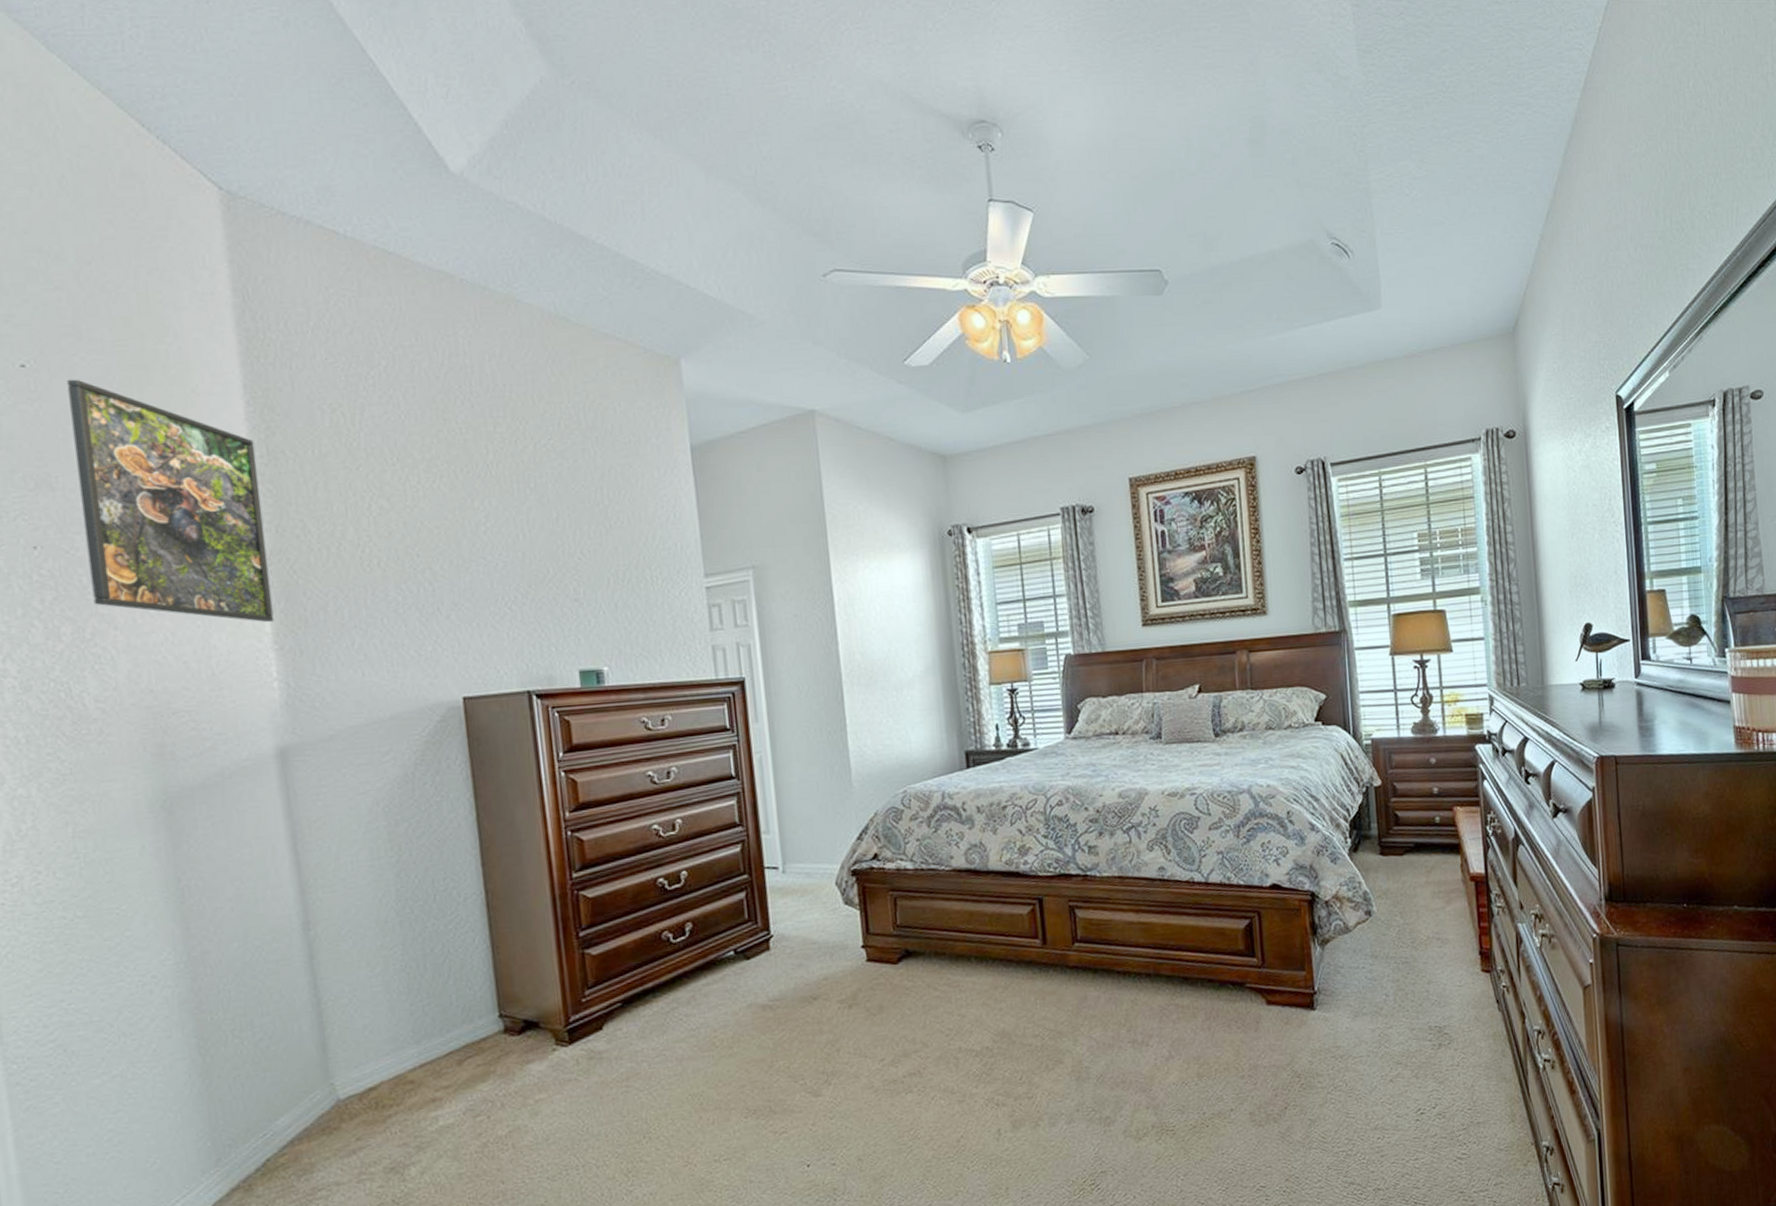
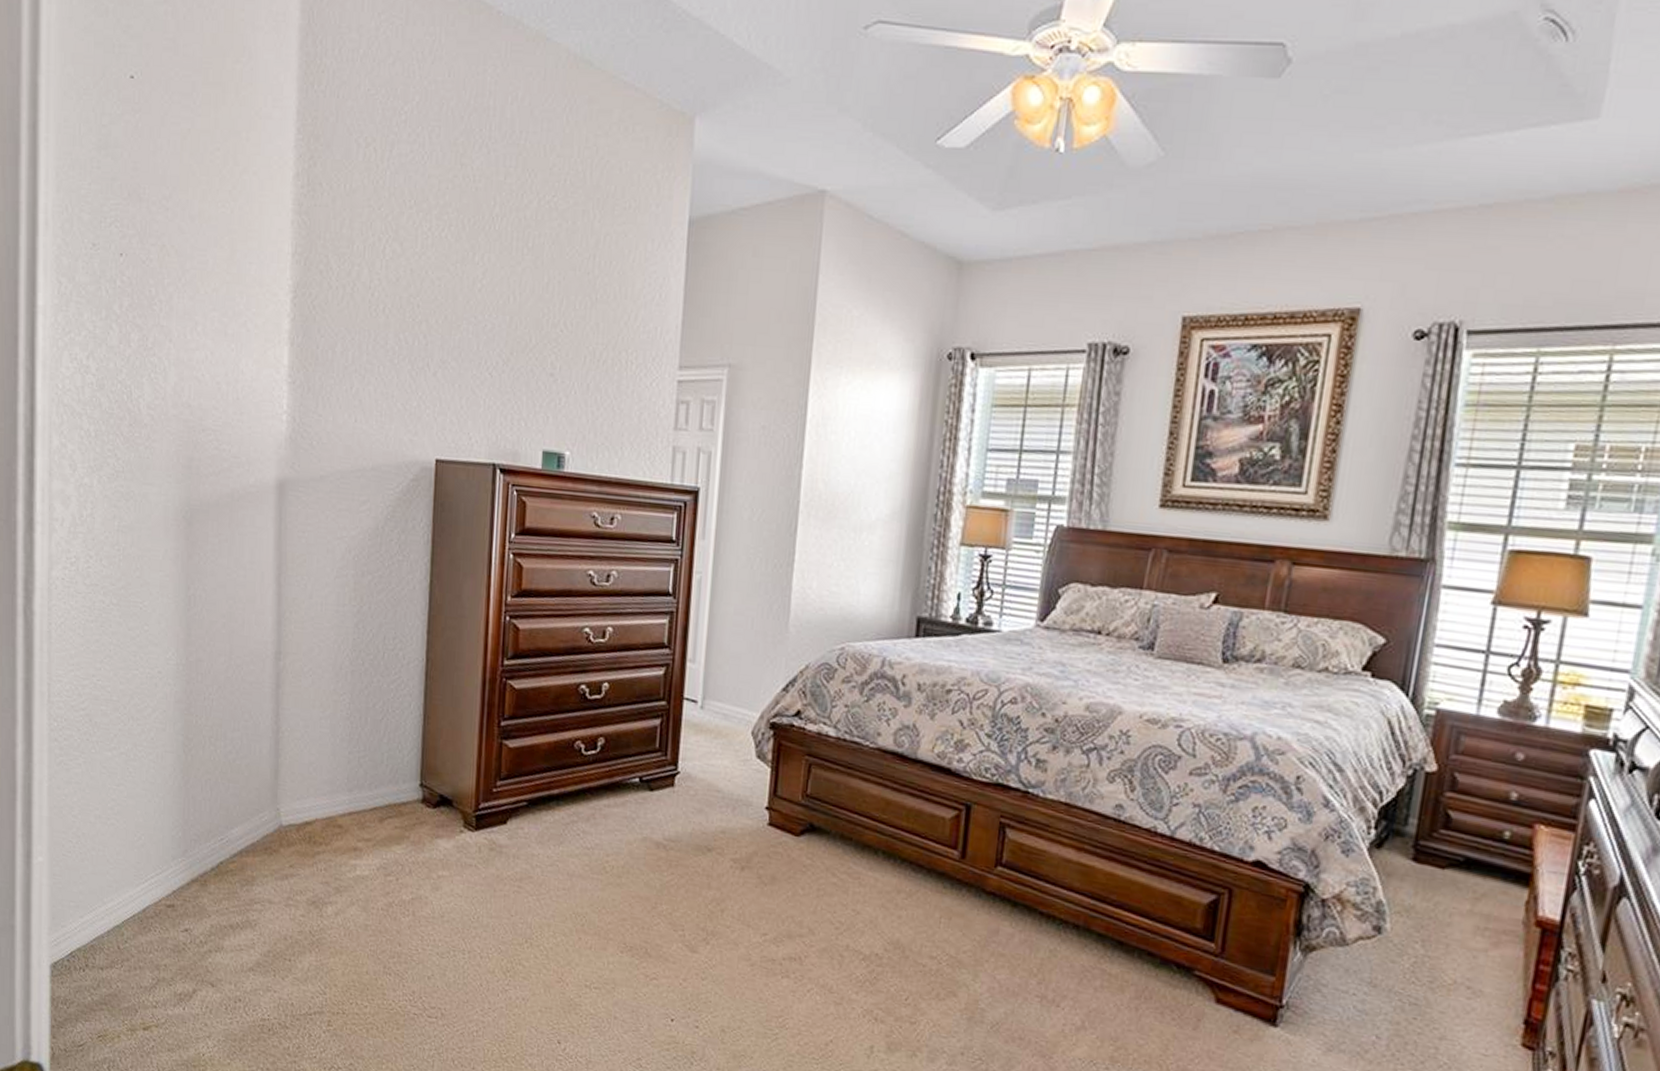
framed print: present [67,379,274,622] -> none [157,93,299,354]

